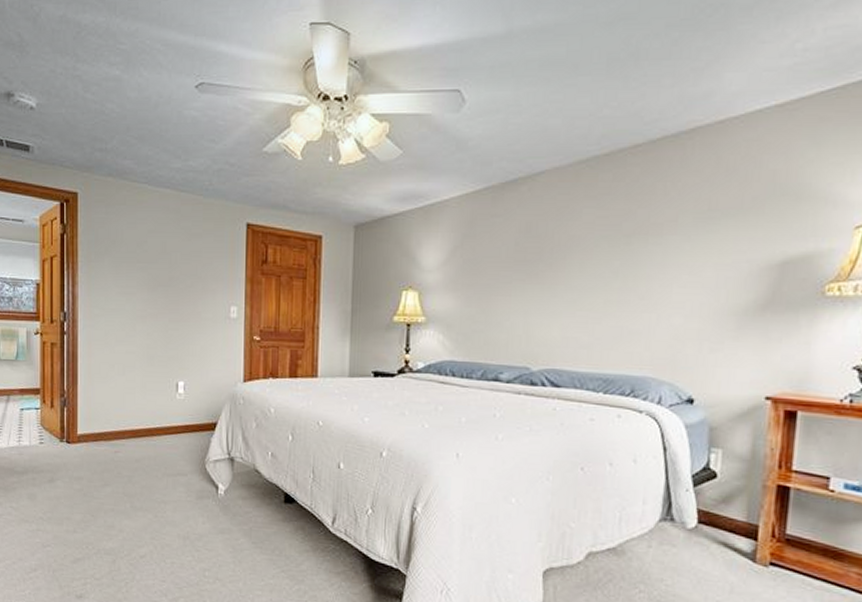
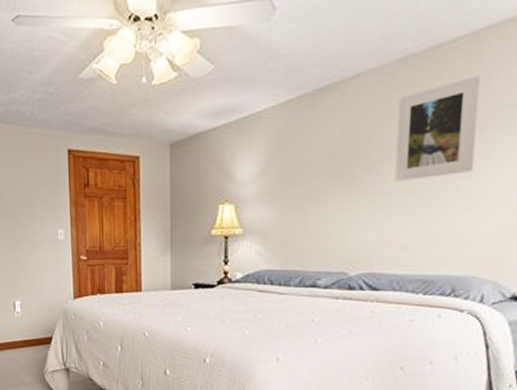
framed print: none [577,182,658,280] -> present [394,76,481,182]

